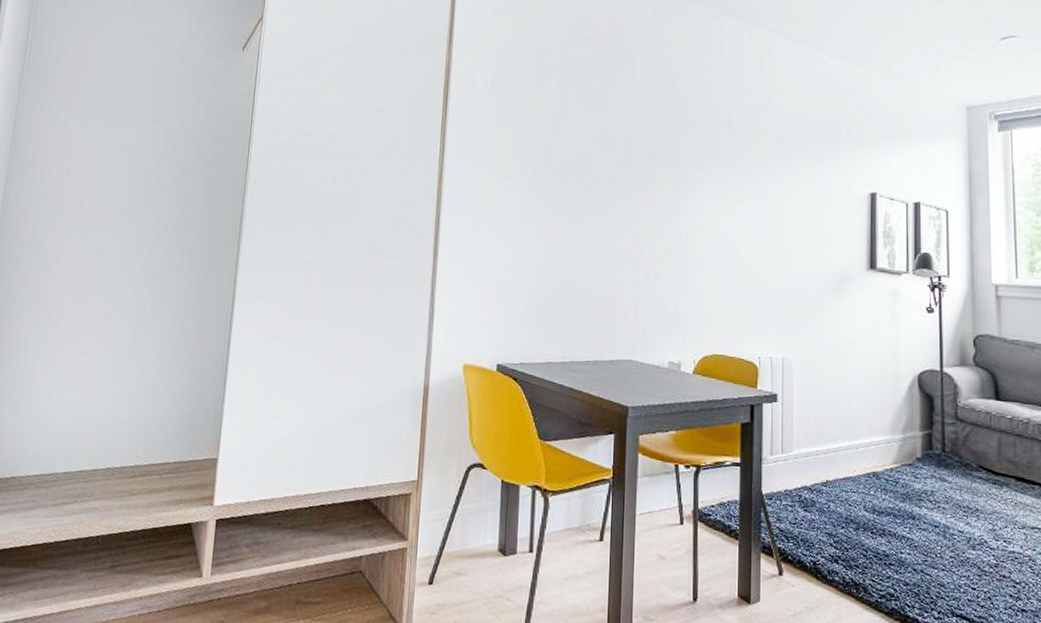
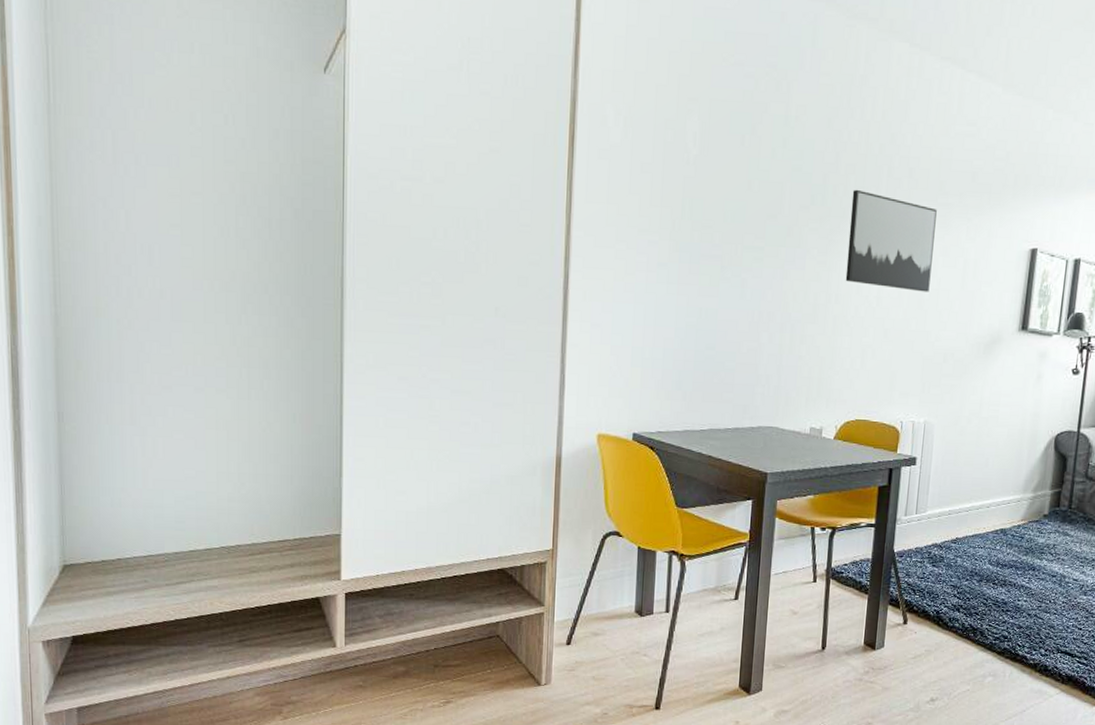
wall art: none [694,140,776,233] -> present [845,189,937,292]

